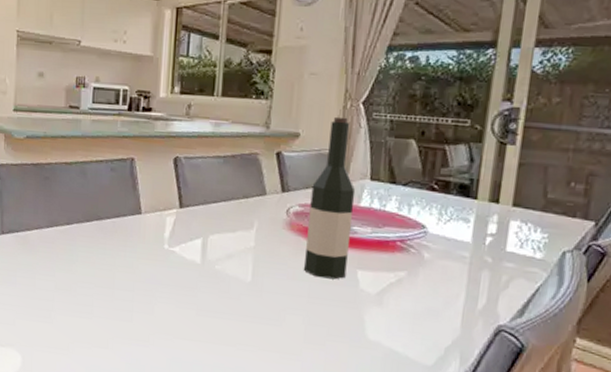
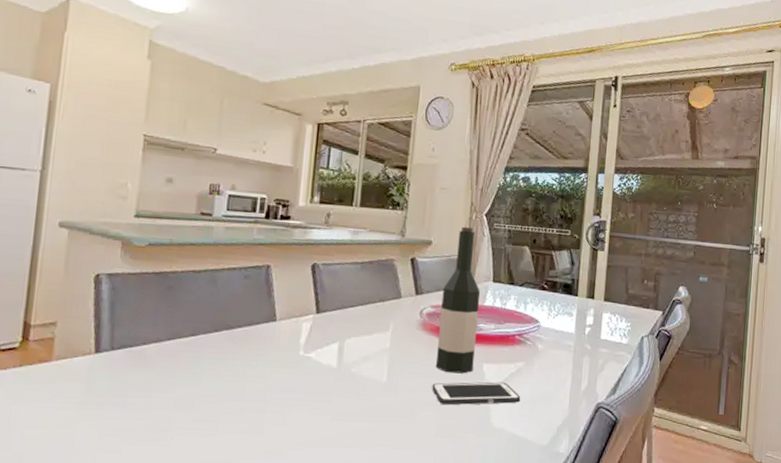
cell phone: none [299,287,402,316] -> present [432,382,521,406]

